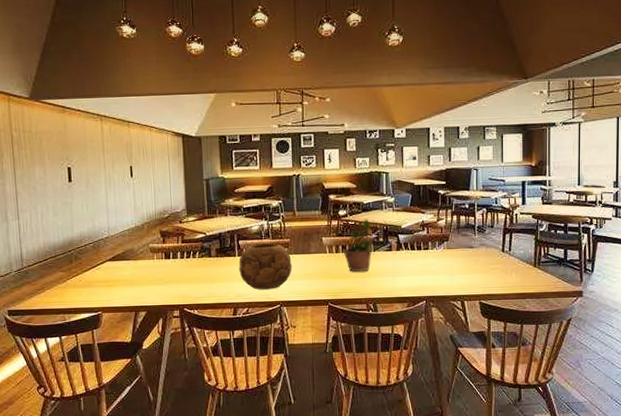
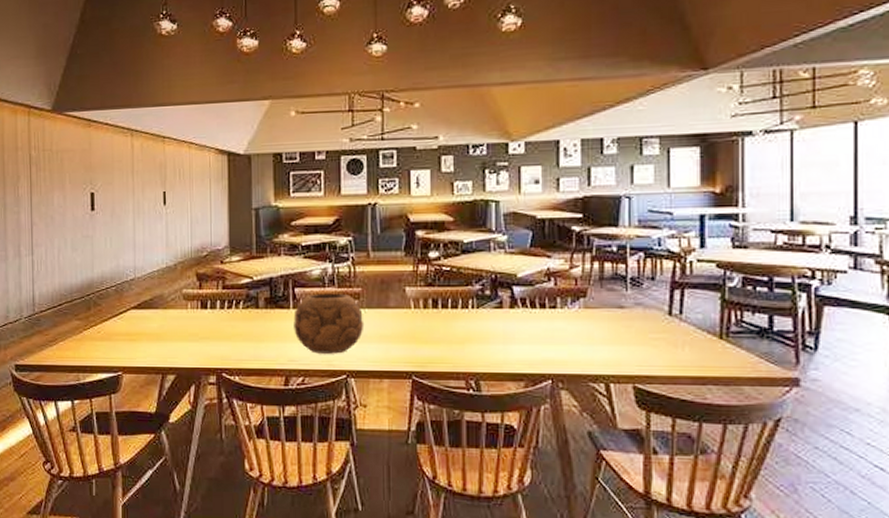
potted plant: present [343,219,374,272] -> none [433,264,477,336]

